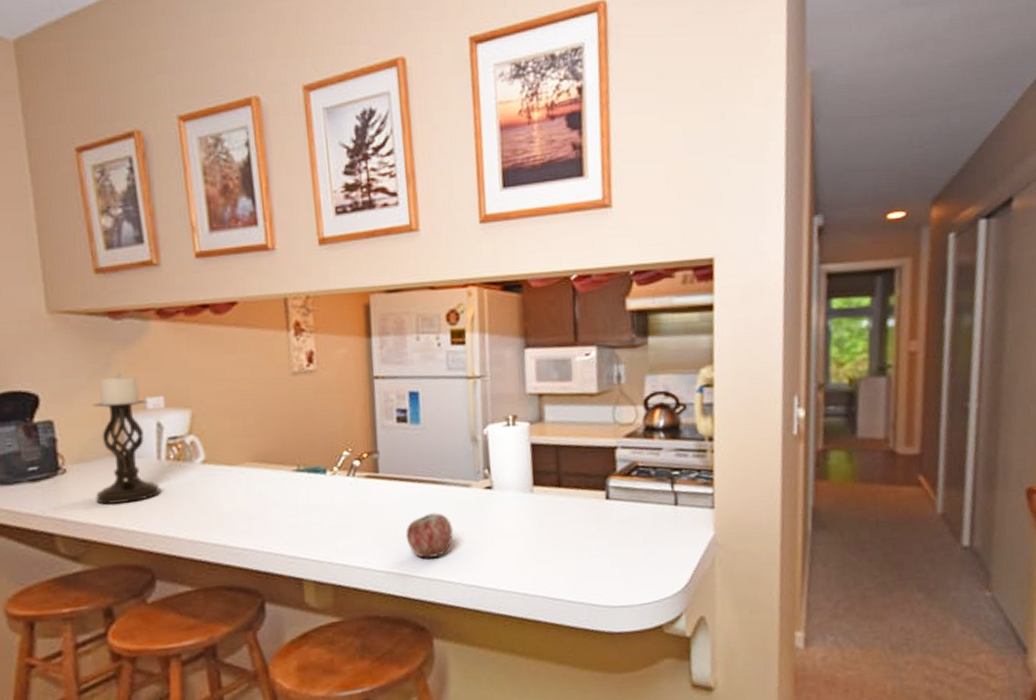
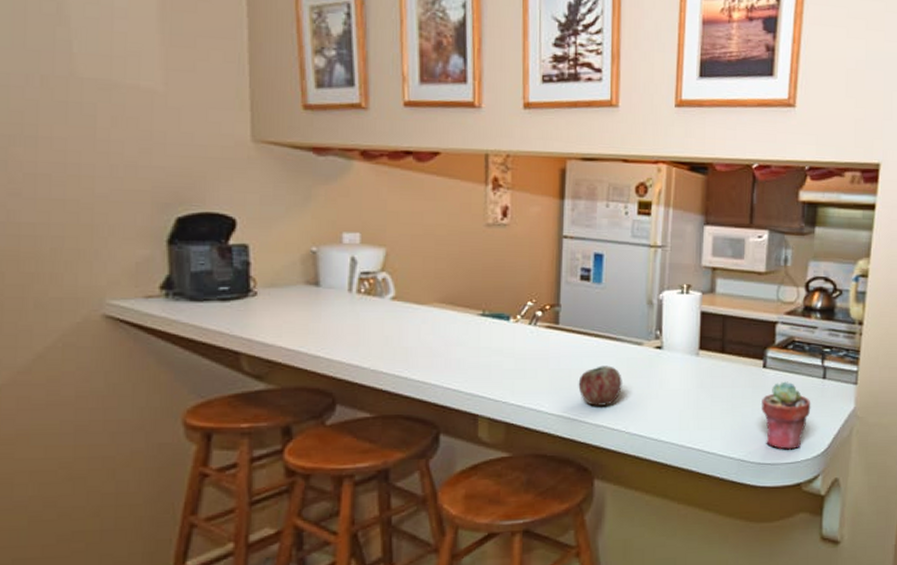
candle holder: present [91,373,160,505] -> none [284,206,348,329]
potted succulent: none [608,512,665,589] -> present [762,381,811,450]

